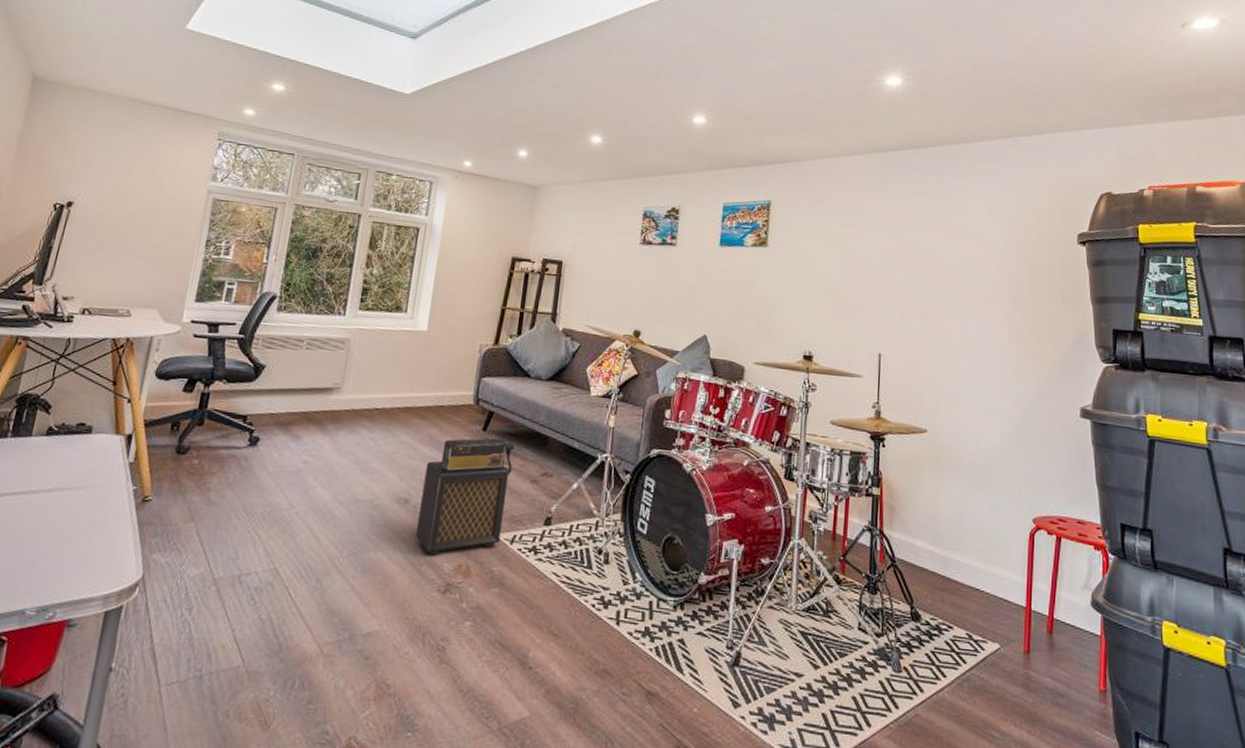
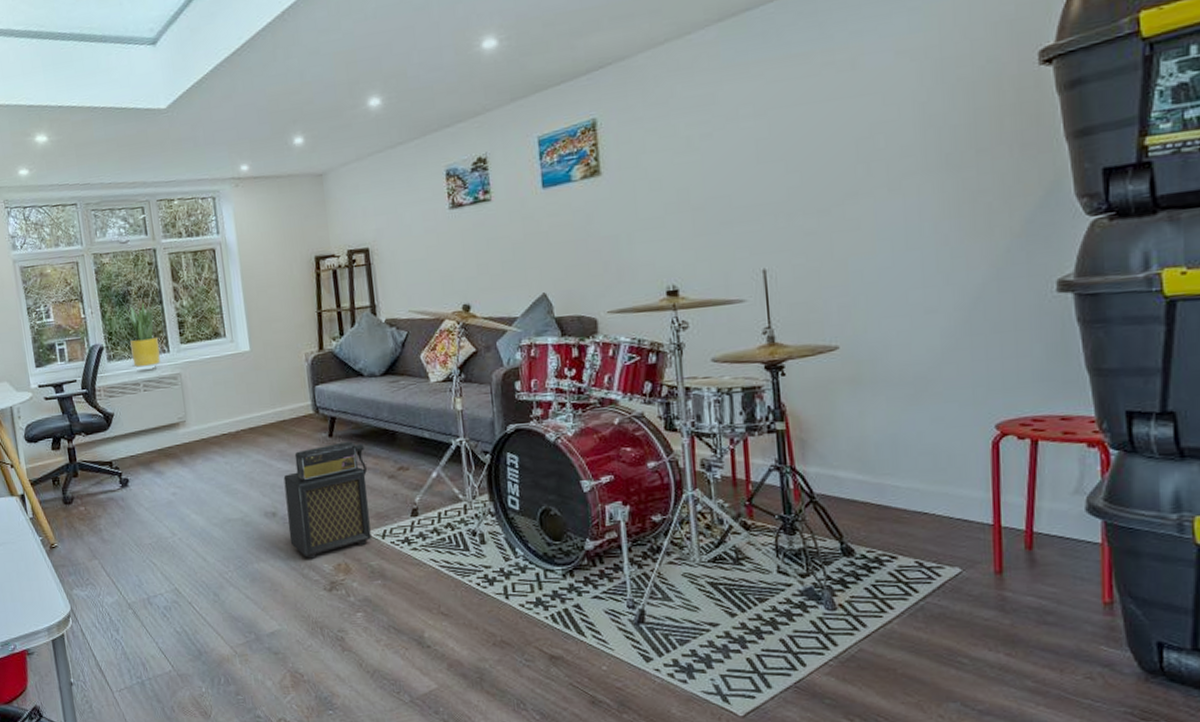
planter: none [303,260,344,325] -> present [123,302,161,367]

